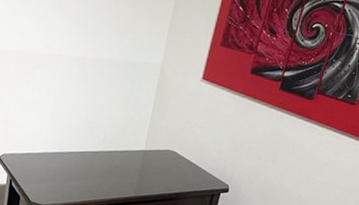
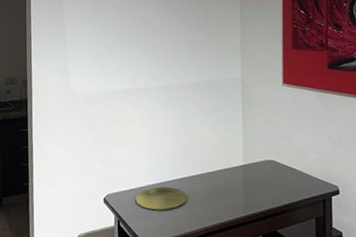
plate: none [30,155,84,179] -> present [135,186,188,210]

